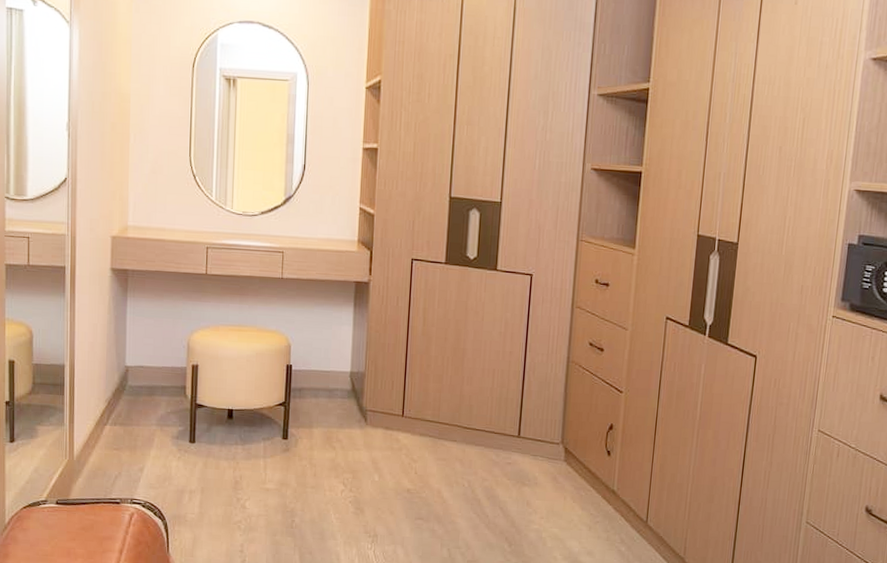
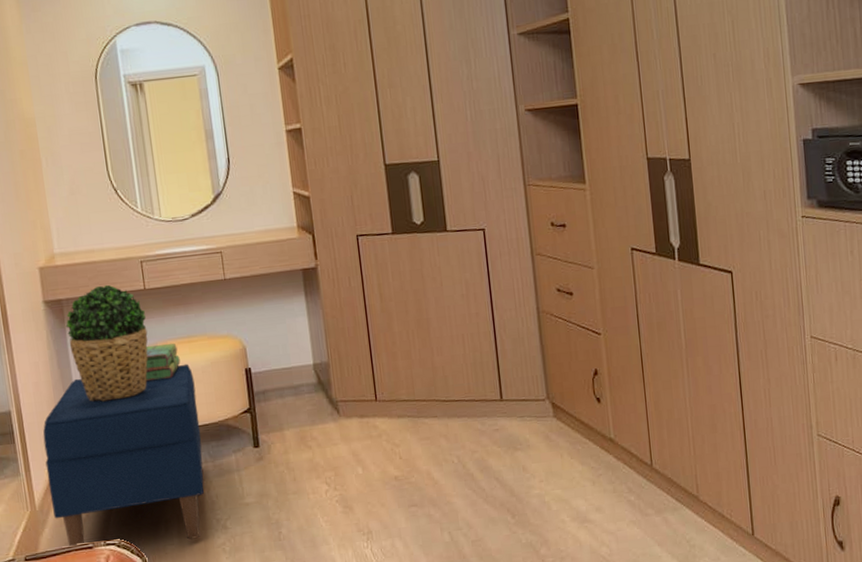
bench: none [88,345,238,513] -> present [43,363,205,547]
potted plant: none [127,263,204,372] -> present [65,284,148,402]
stack of books: none [194,327,228,361] -> present [145,343,181,382]

